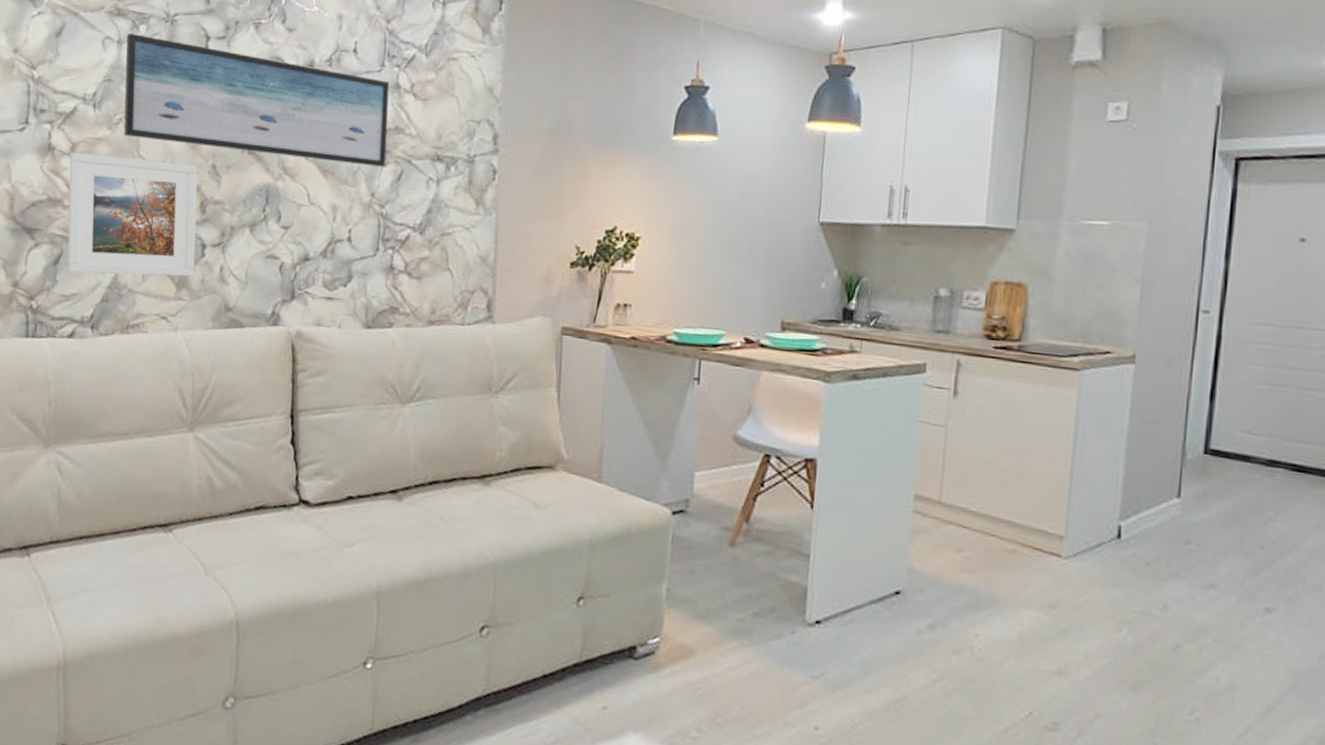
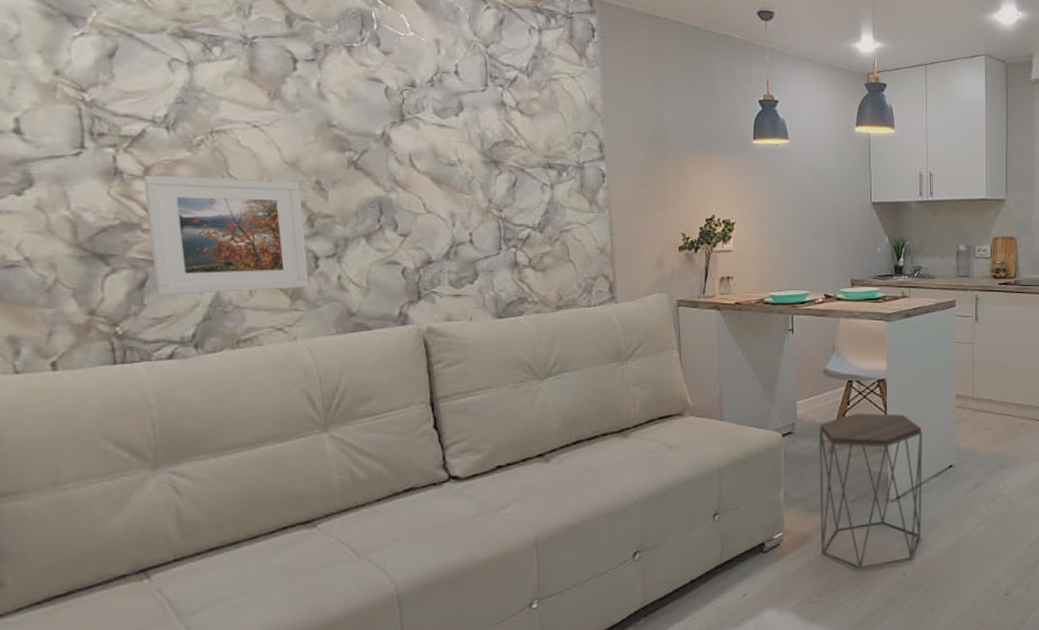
wall art: present [123,32,390,167] -> none [197,55,499,176]
side table: none [707,498,861,712] -> present [818,413,922,570]

